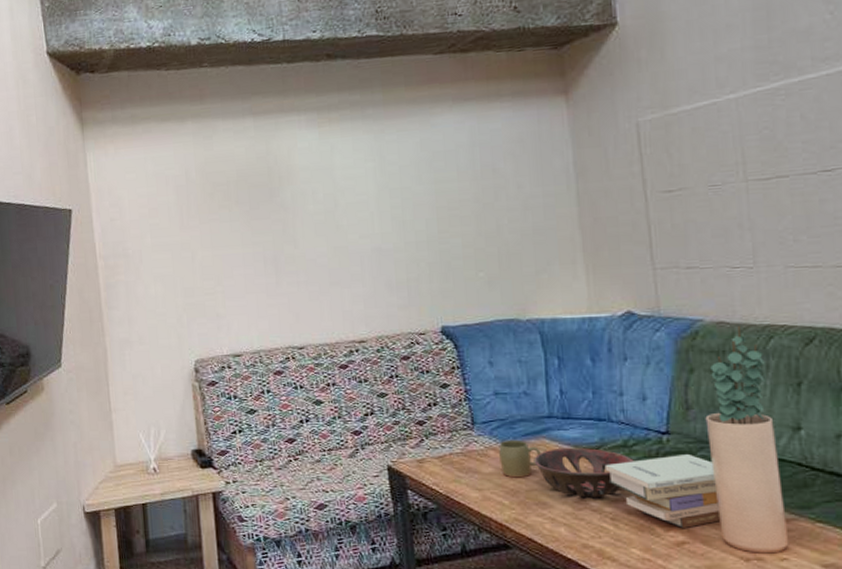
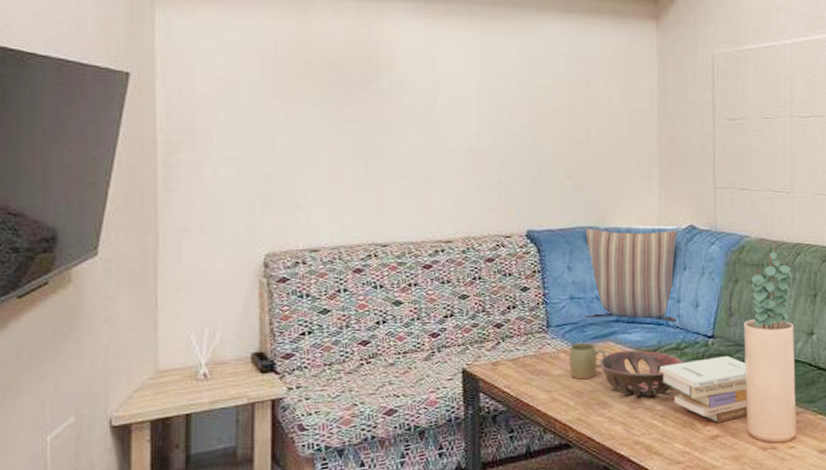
pillow: none [505,319,622,417] -> present [585,229,677,322]

